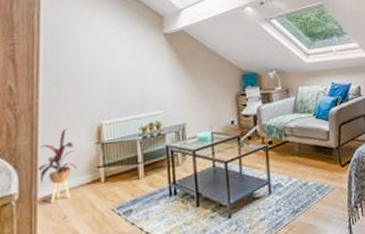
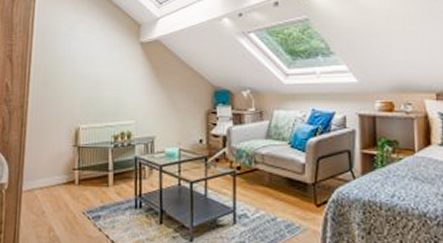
house plant: present [36,128,77,204] -> none [23,128,56,198]

